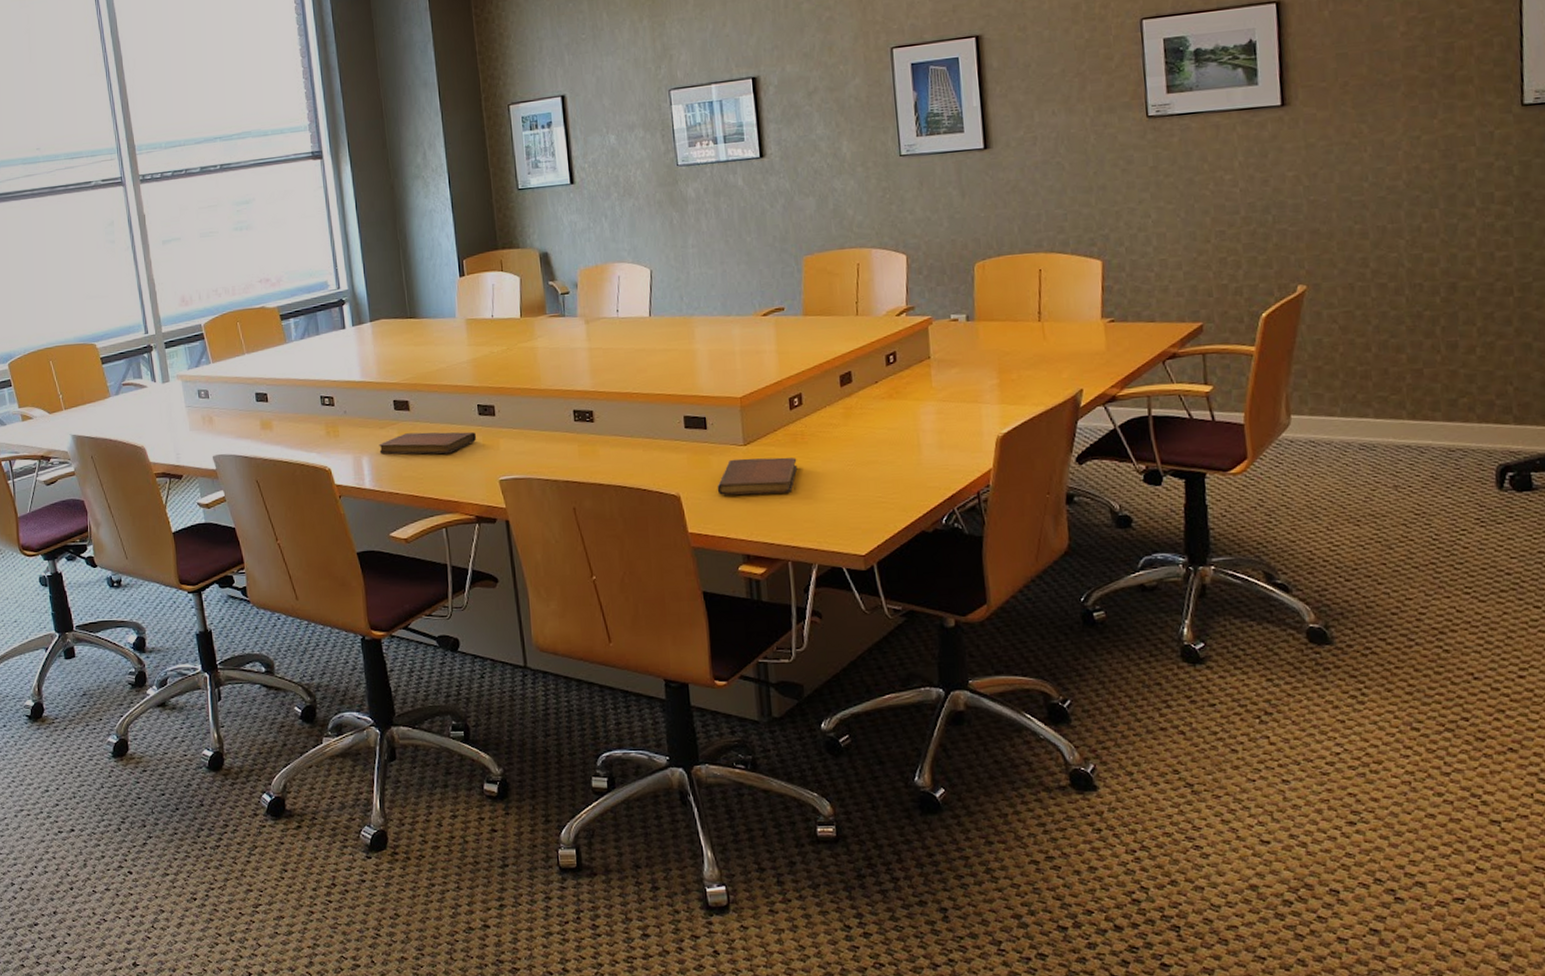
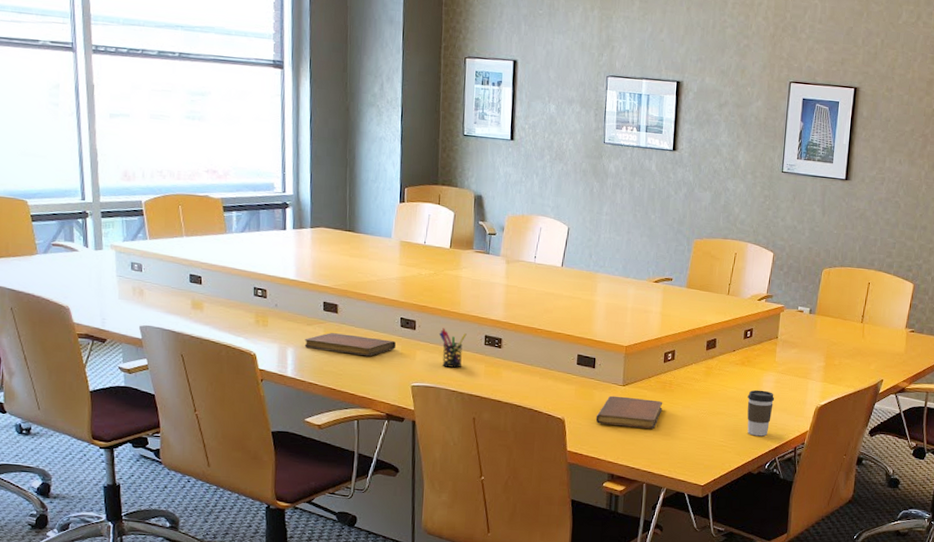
pen holder: none [521,409,553,454] -> present [439,328,467,368]
coffee cup: none [903,425,940,485] -> present [747,389,775,437]

